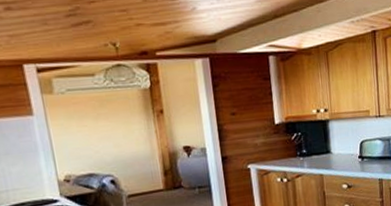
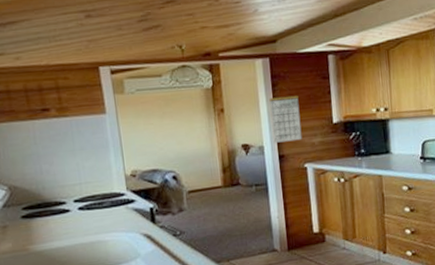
calendar: none [210,88,245,145] -> present [269,87,302,143]

